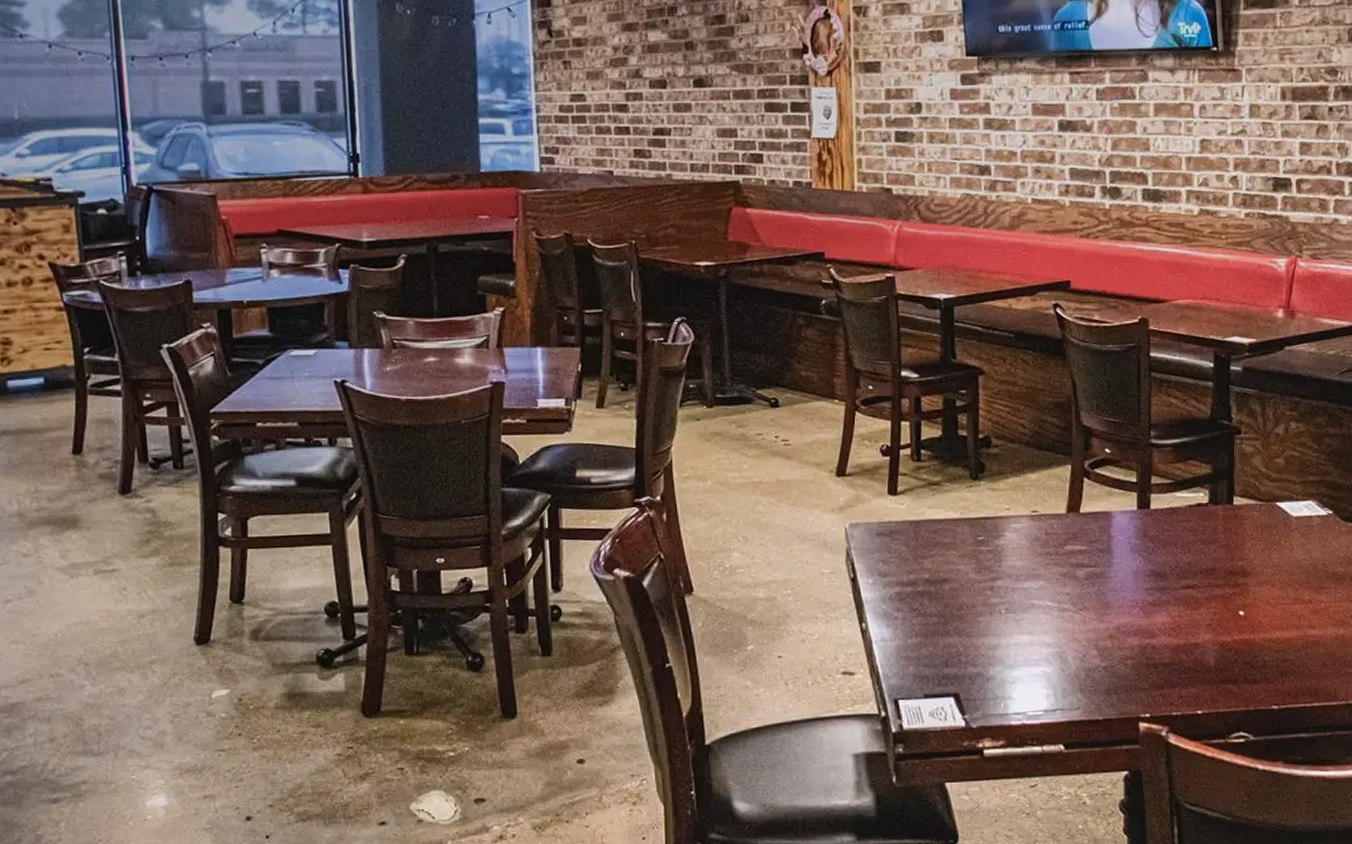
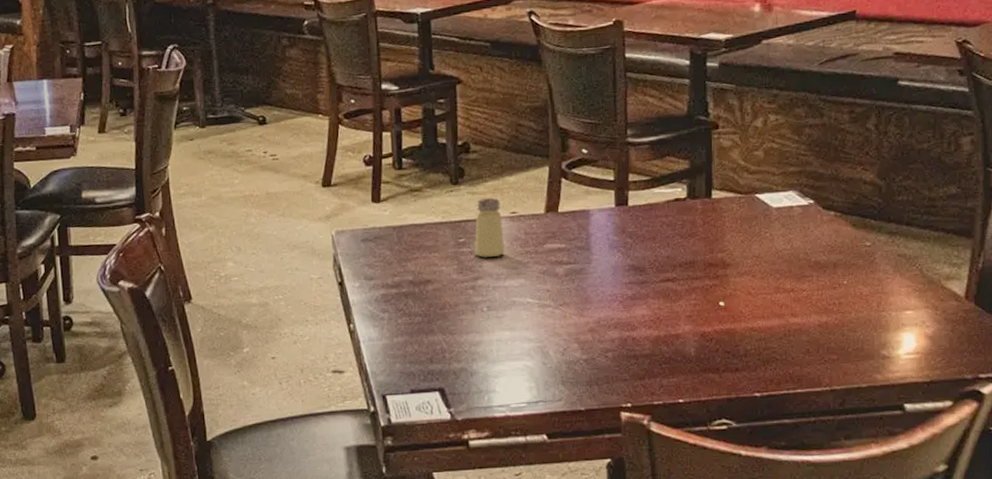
saltshaker: none [993,494,1025,557] -> present [474,197,505,257]

